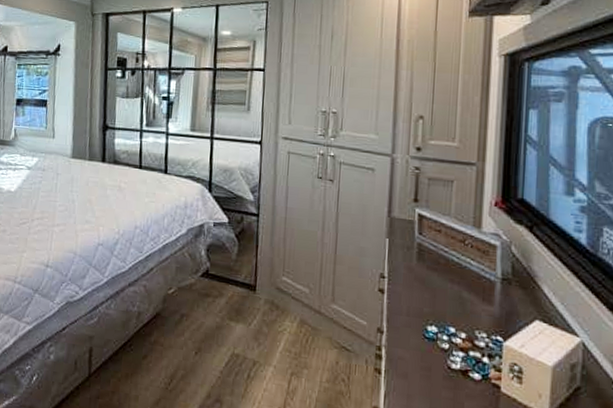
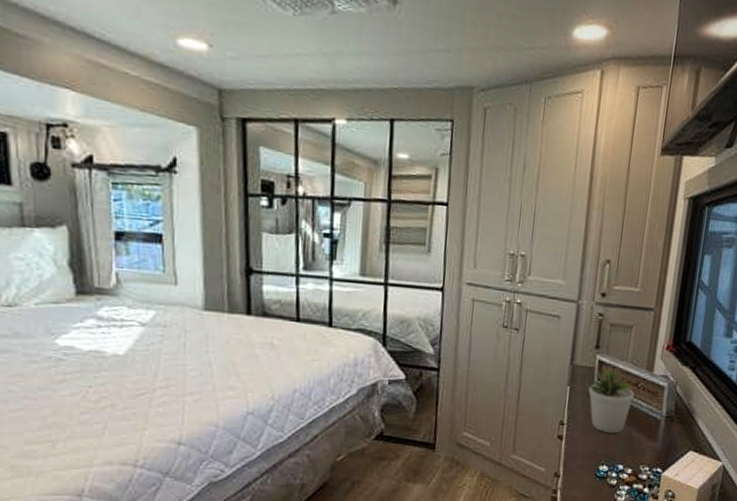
potted plant: none [404,221,462,292] -> present [584,367,635,434]

